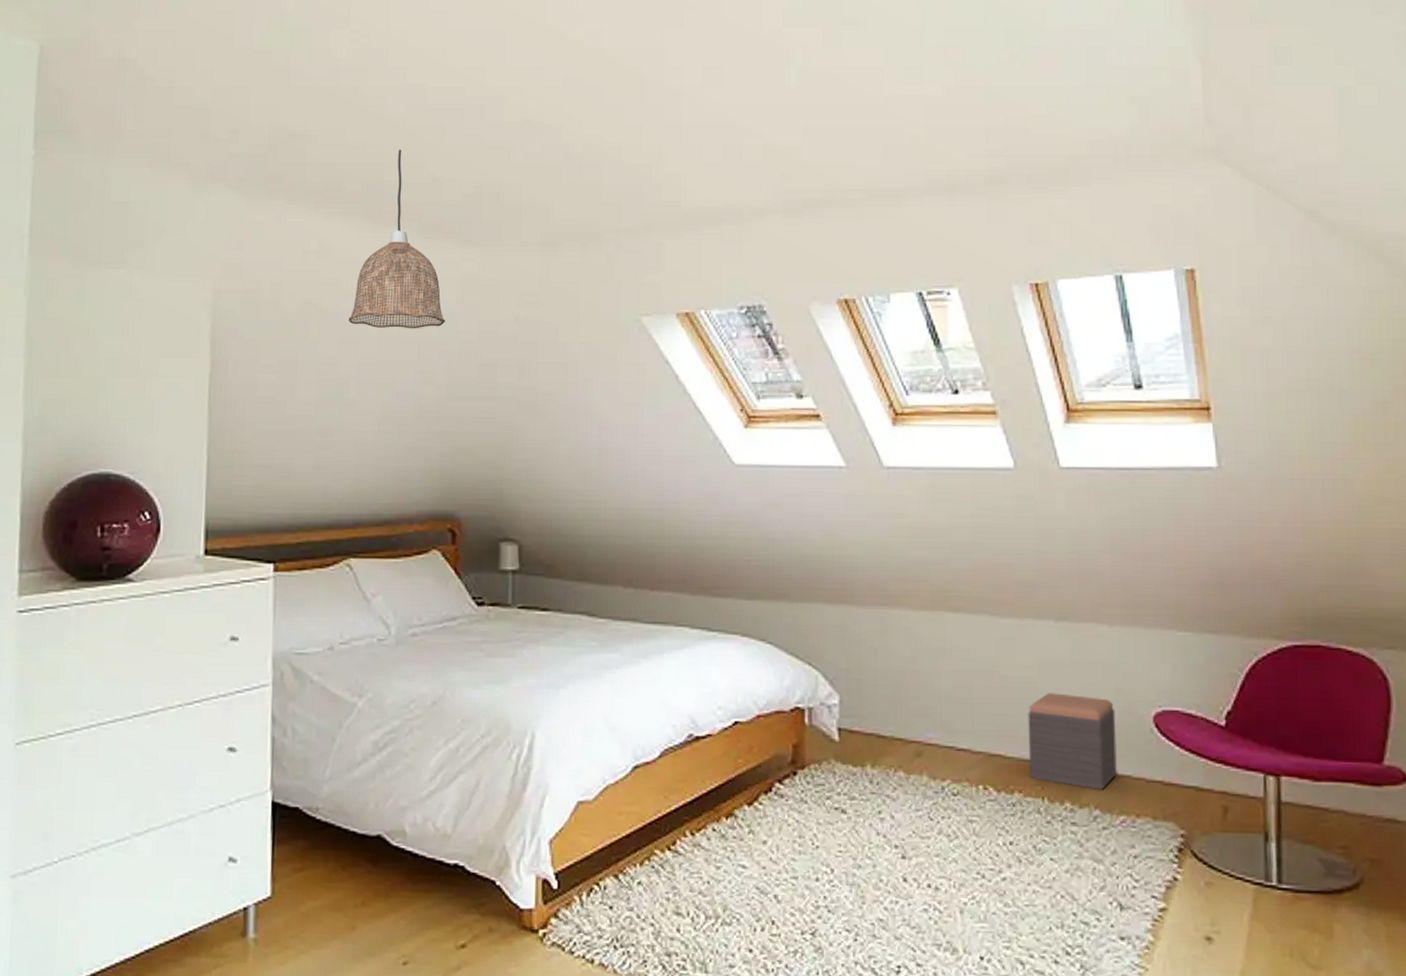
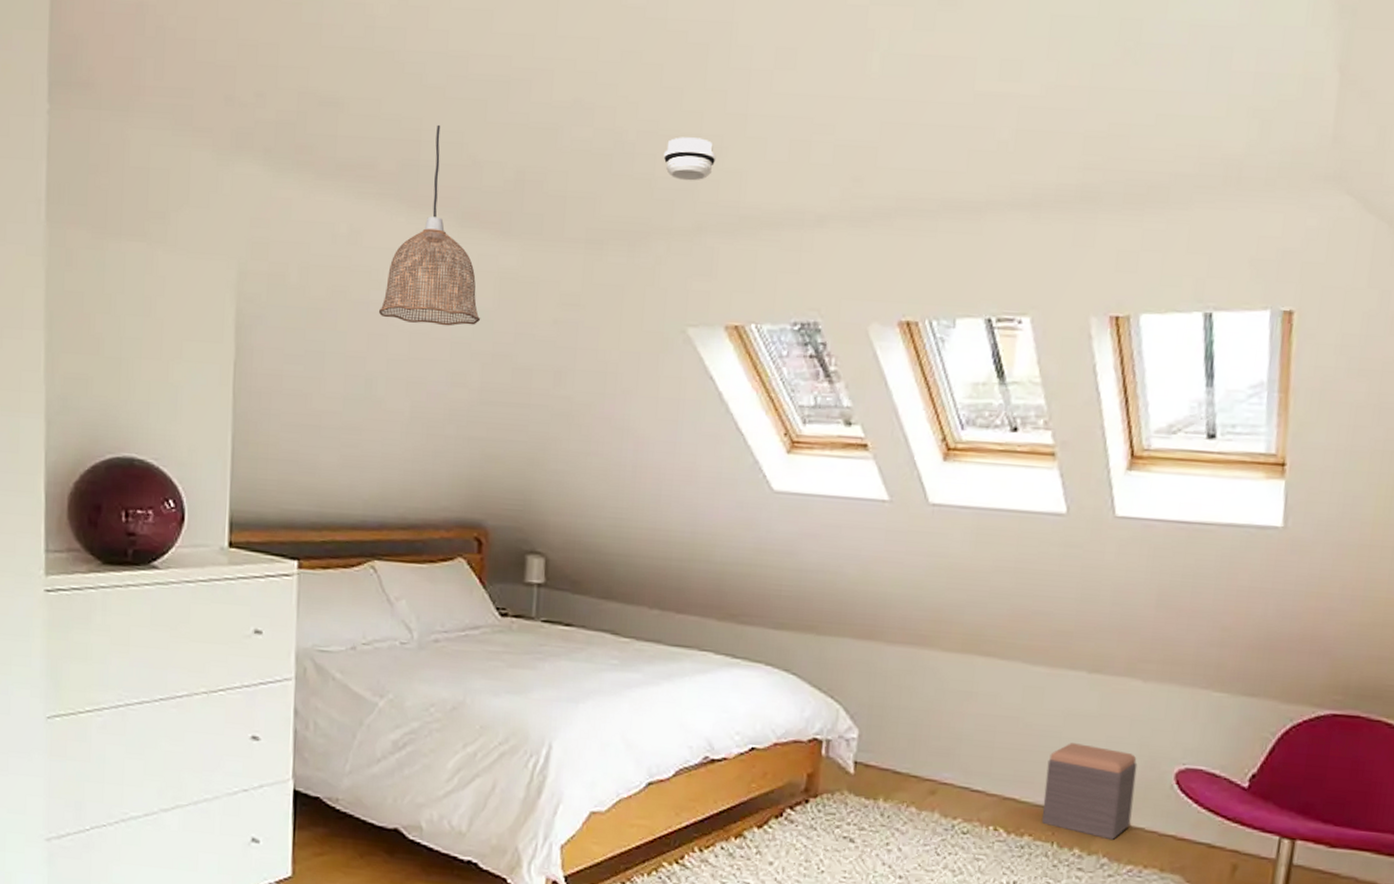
smoke detector: none [608,148,657,186] -> present [663,137,717,181]

